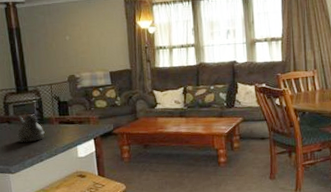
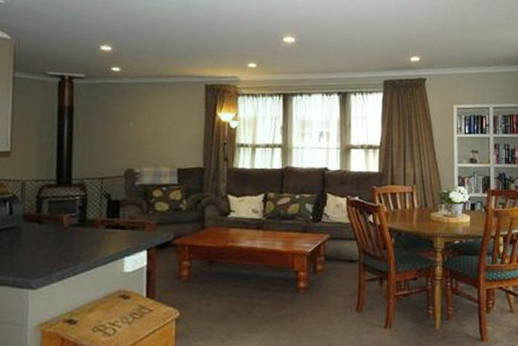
teapot: present [16,114,45,143] -> none [46,213,85,250]

